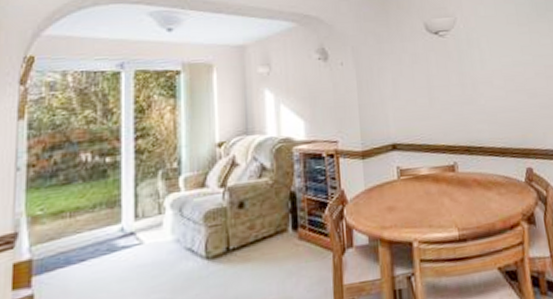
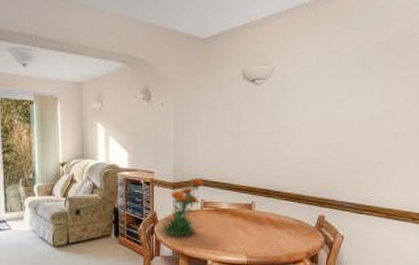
flower plant: none [348,141,399,219] -> present [159,177,205,236]

